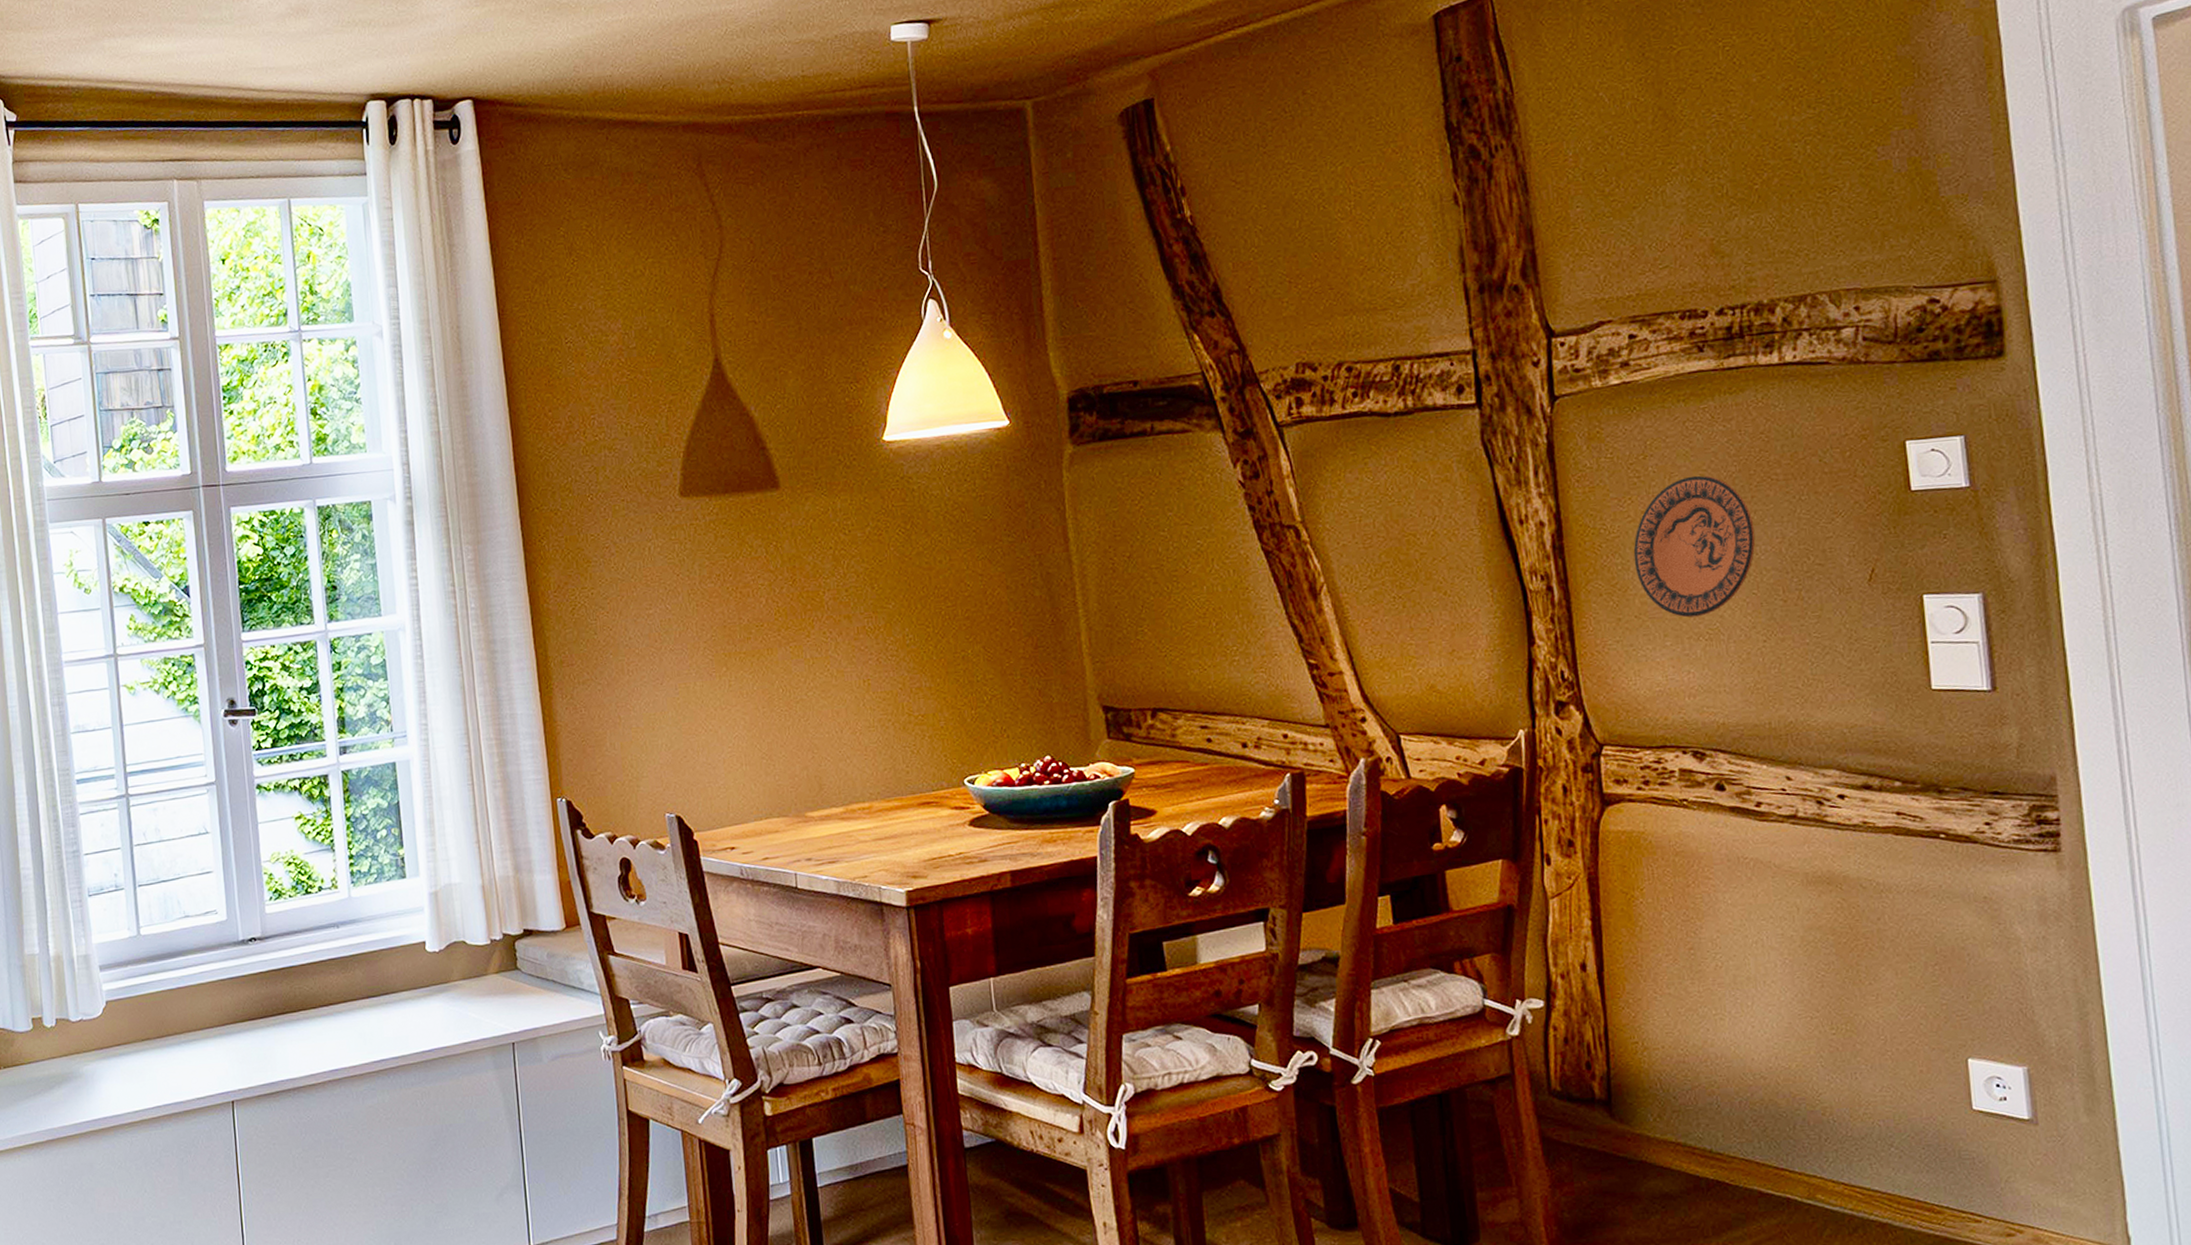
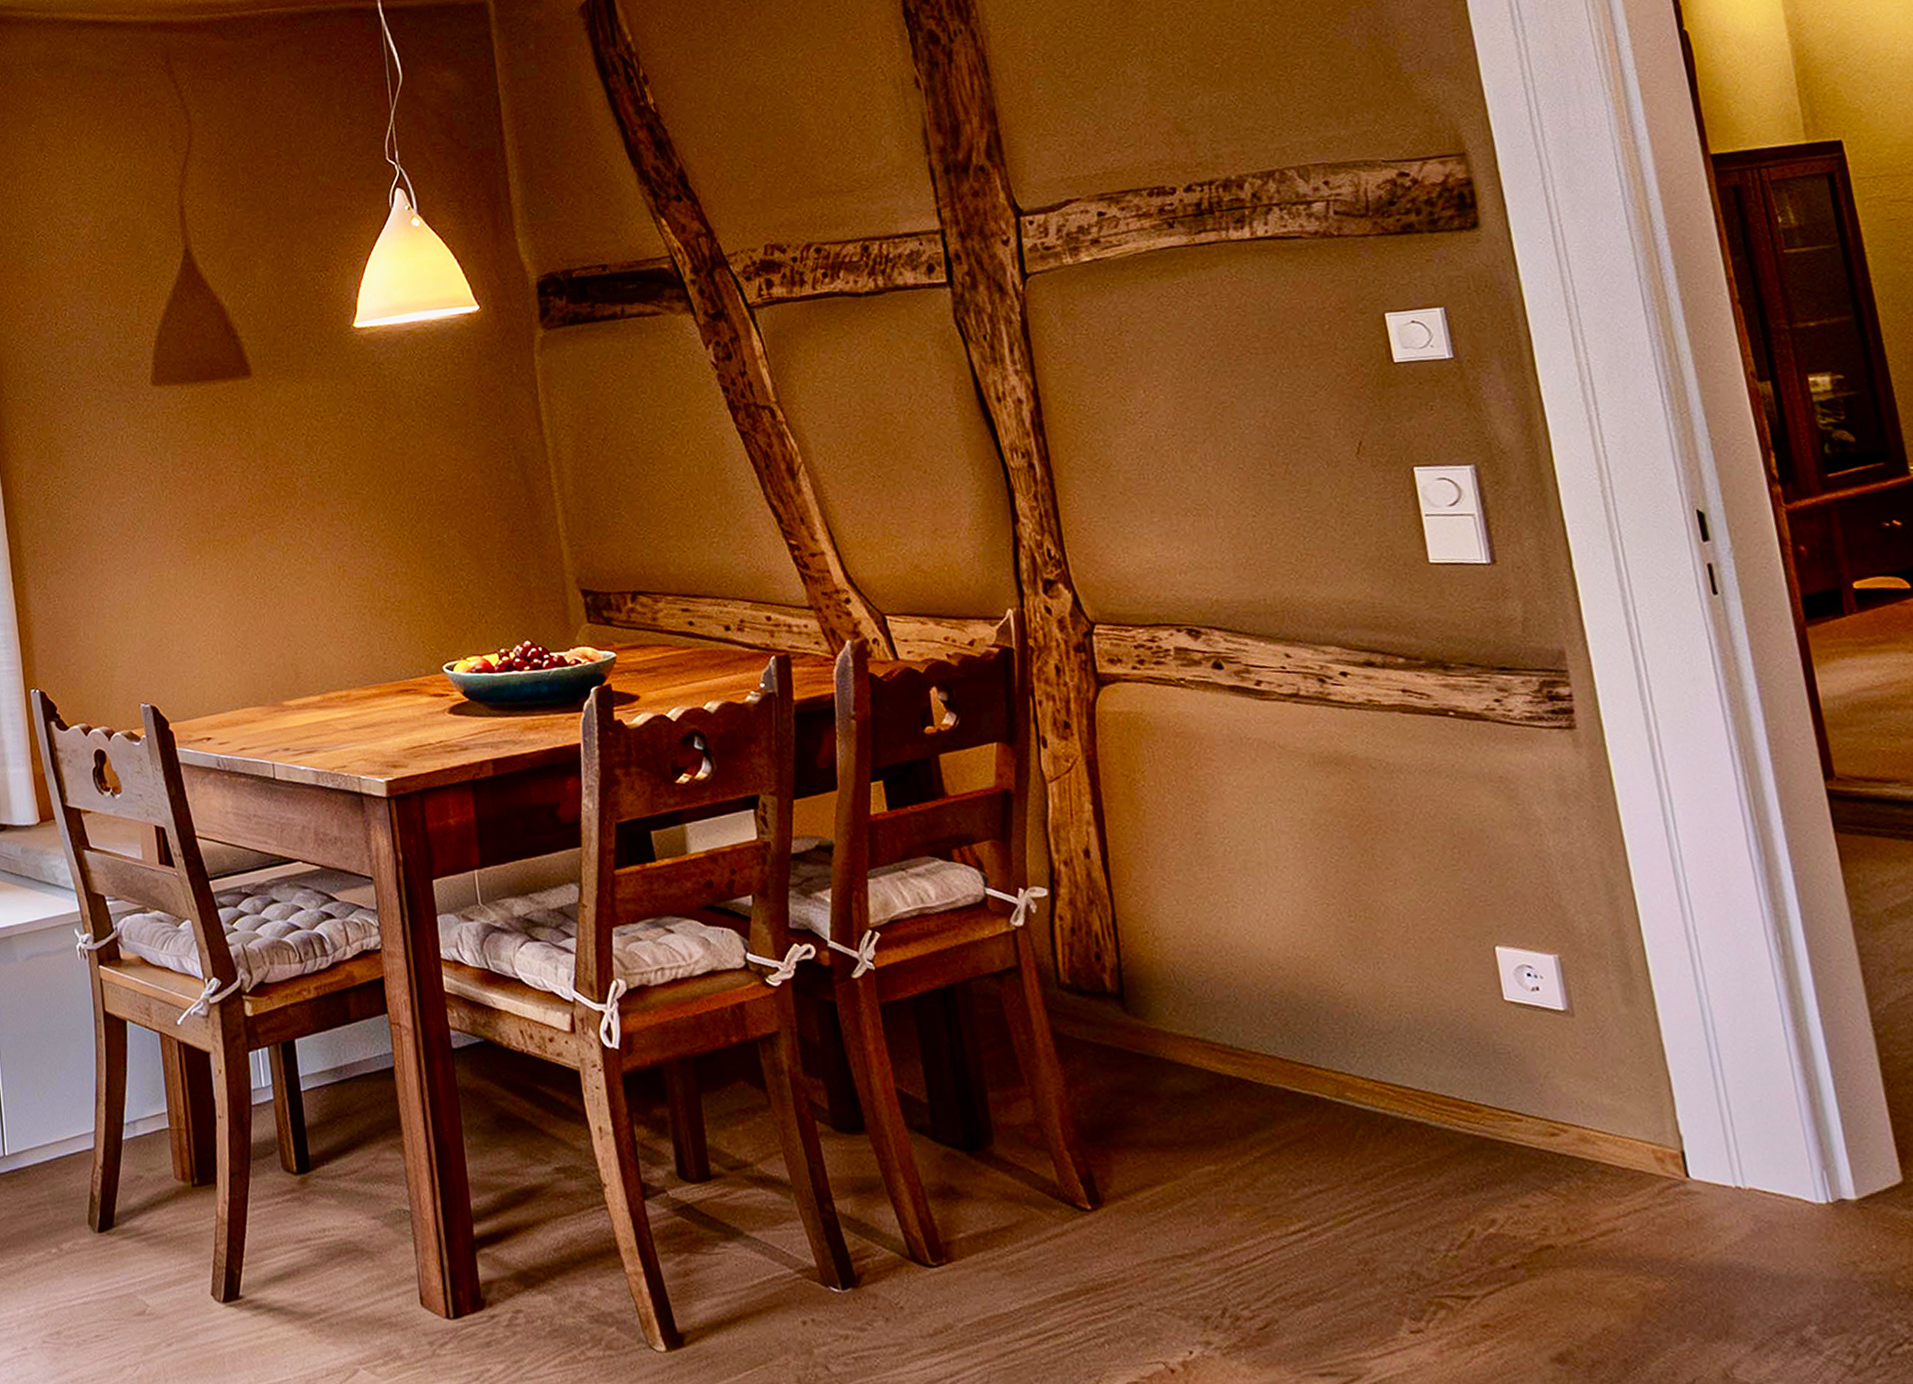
decorative plate: present [1633,475,1756,618] -> none [1114,350,1239,494]

